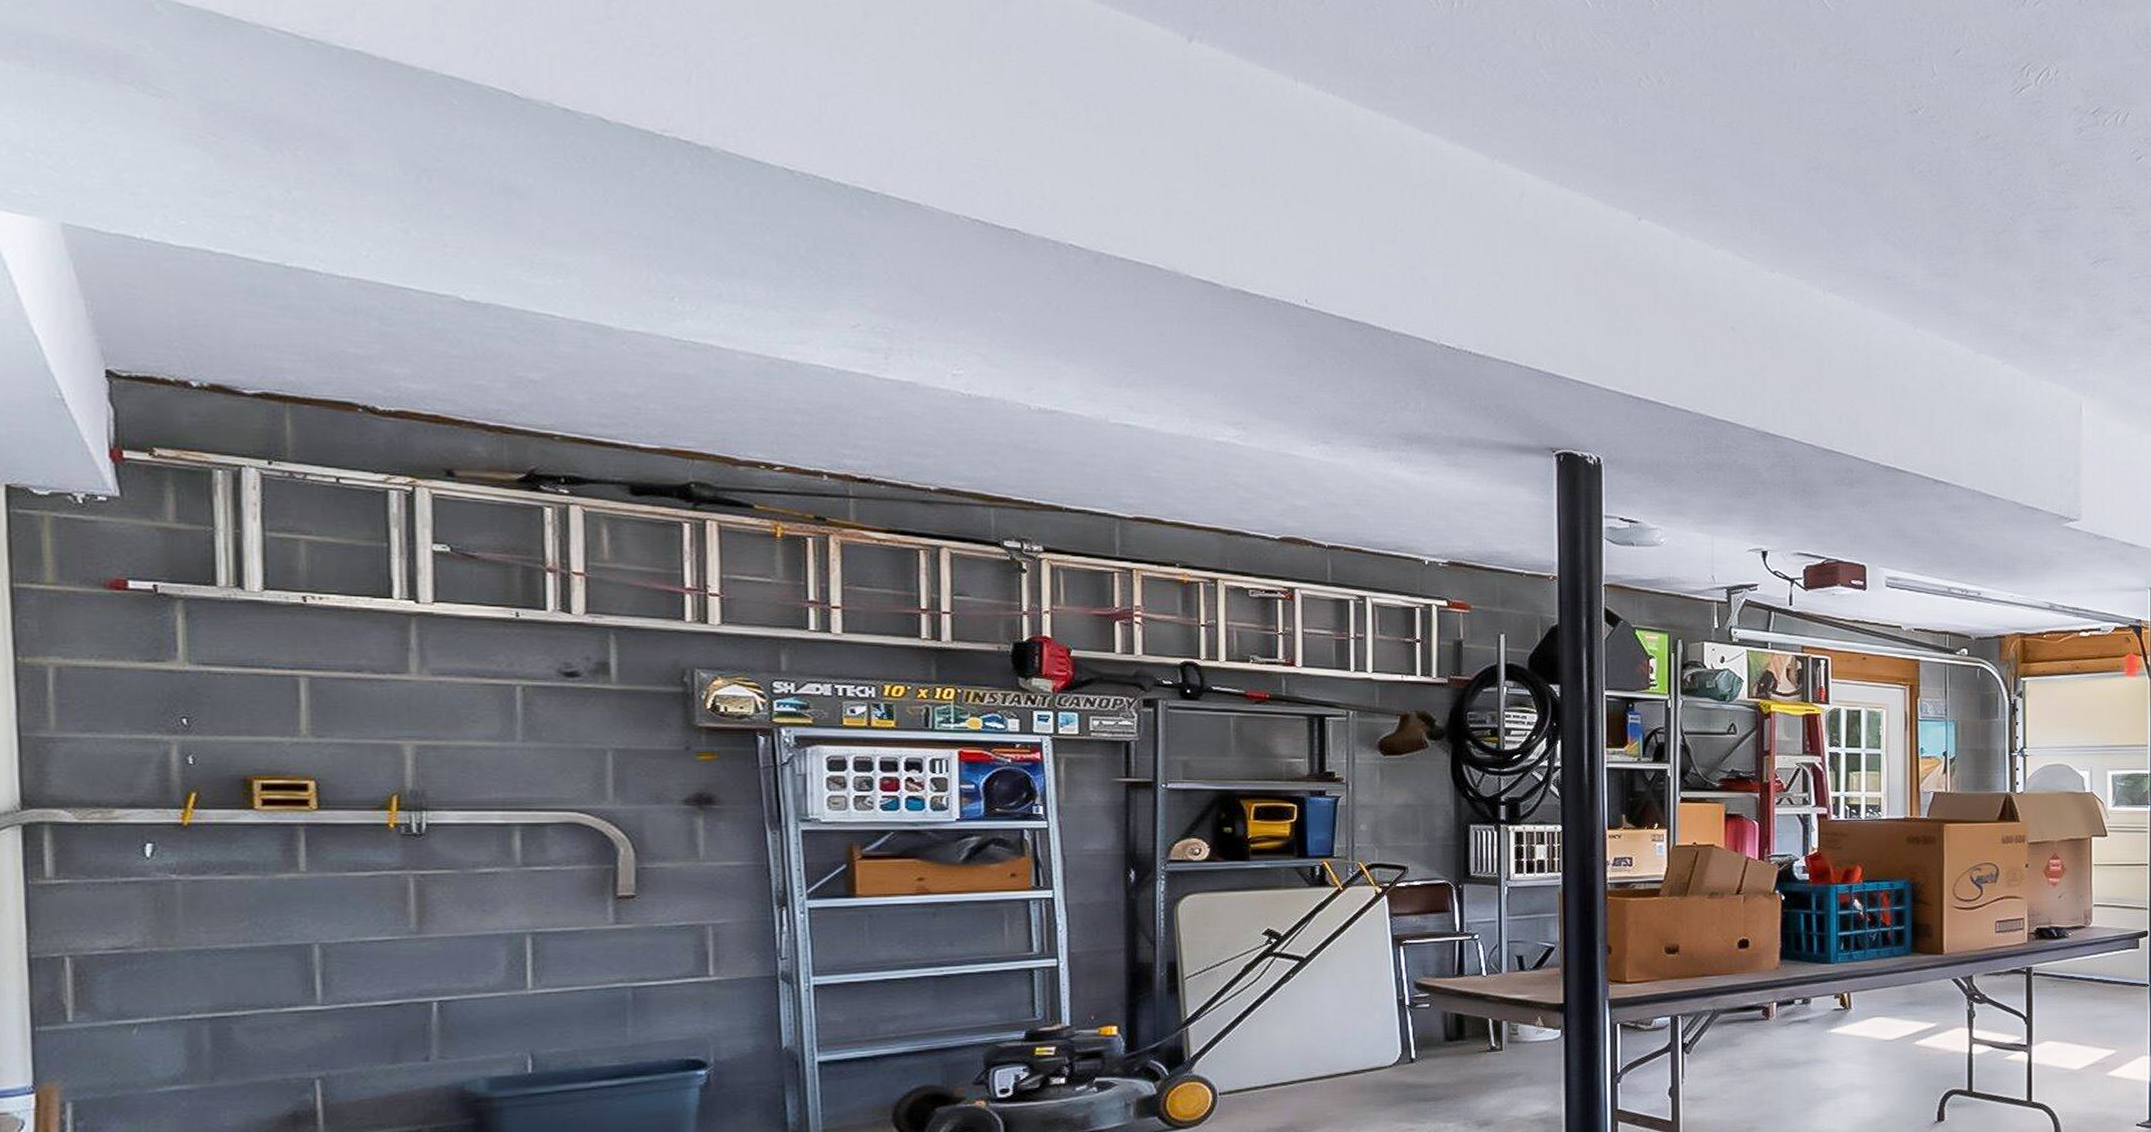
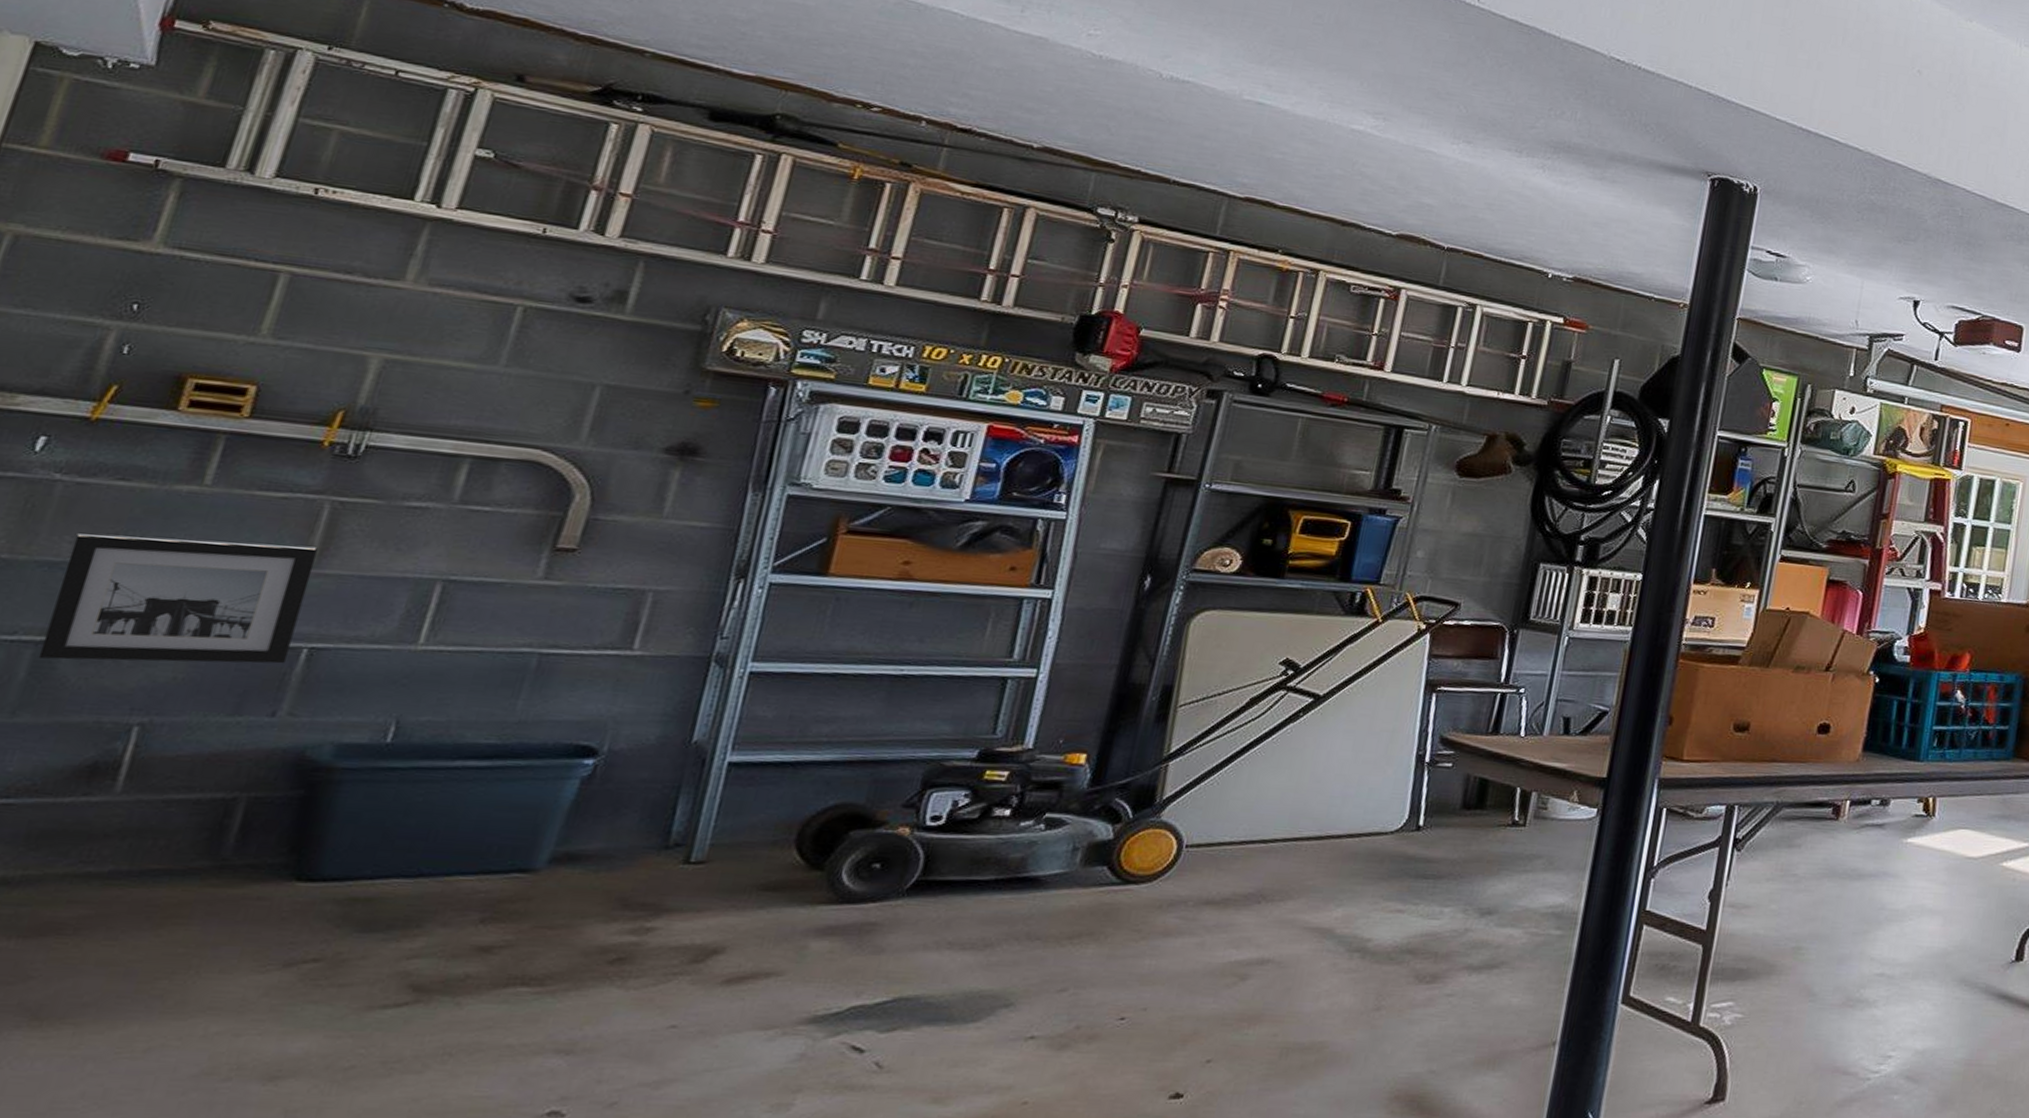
wall art: none [209,916,423,1031] -> present [38,533,318,664]

